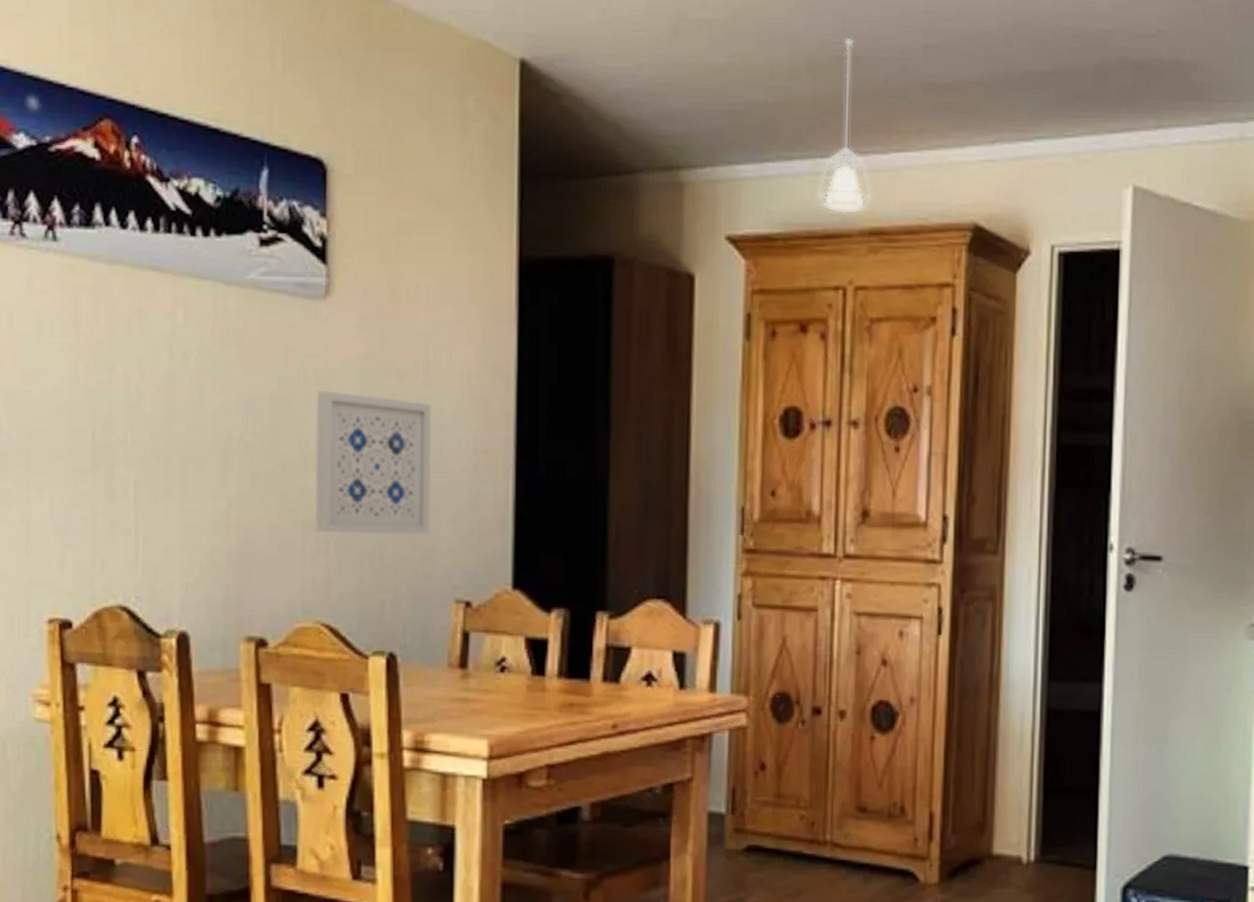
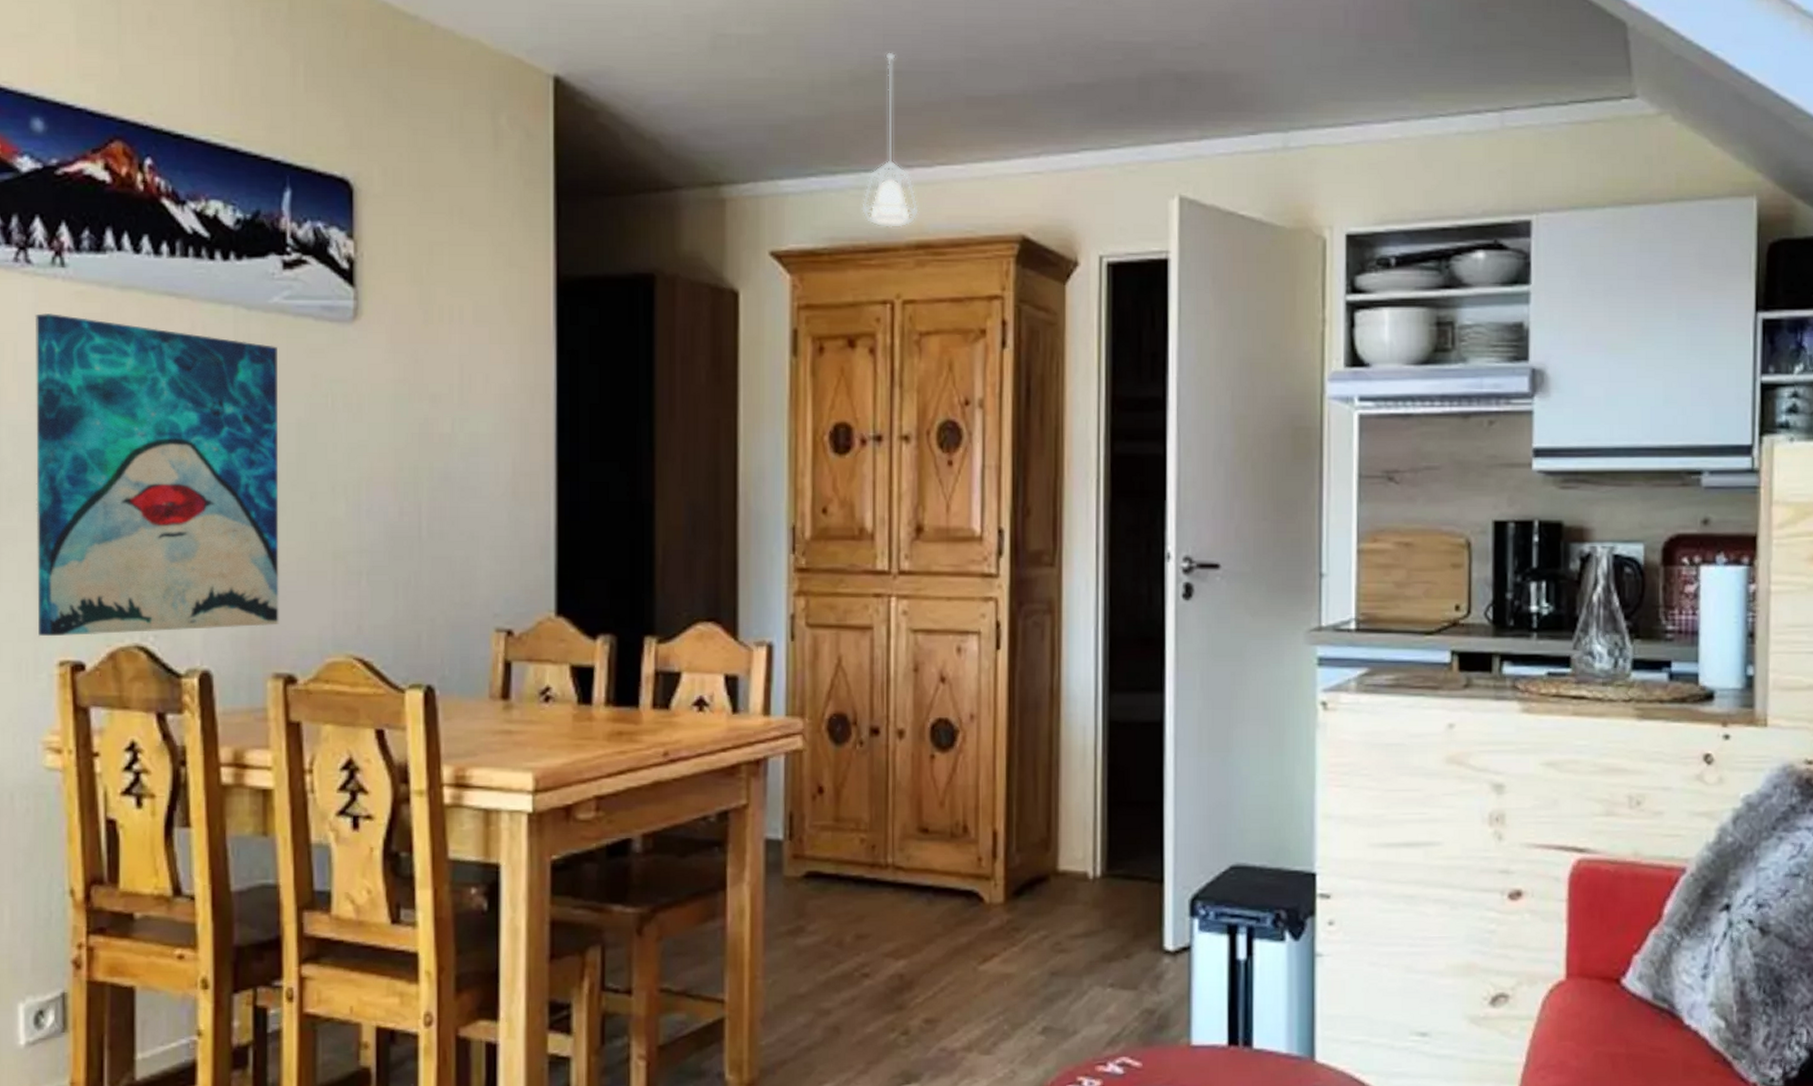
wall art: none [28,285,253,595] -> present [35,313,279,636]
wall art: present [315,390,432,535] -> none [345,416,468,563]

